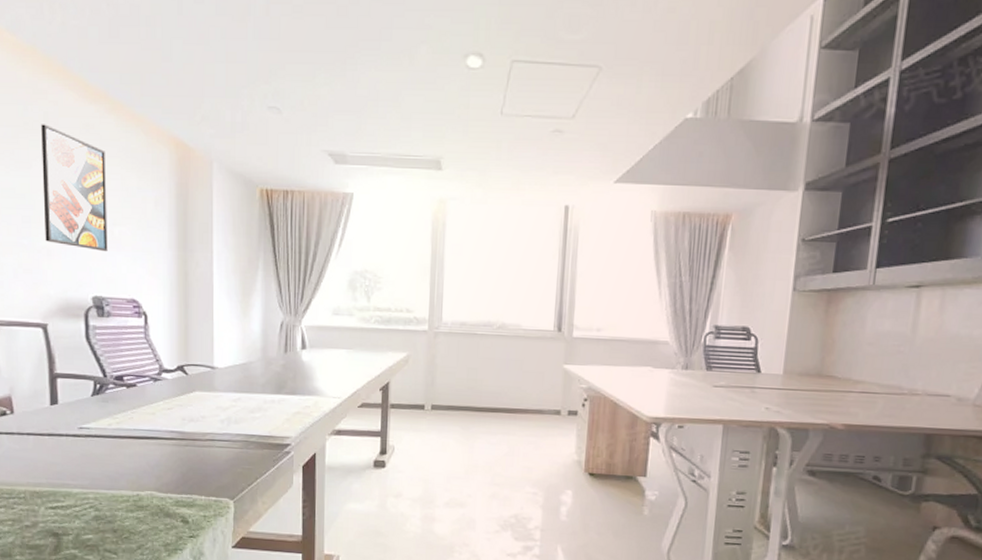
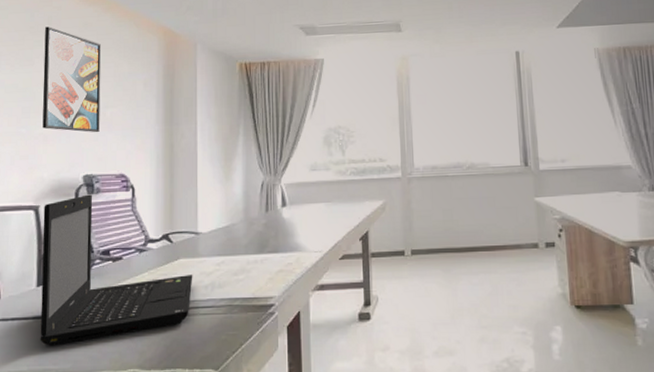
laptop: none [52,317,209,464] -> present [40,194,193,347]

